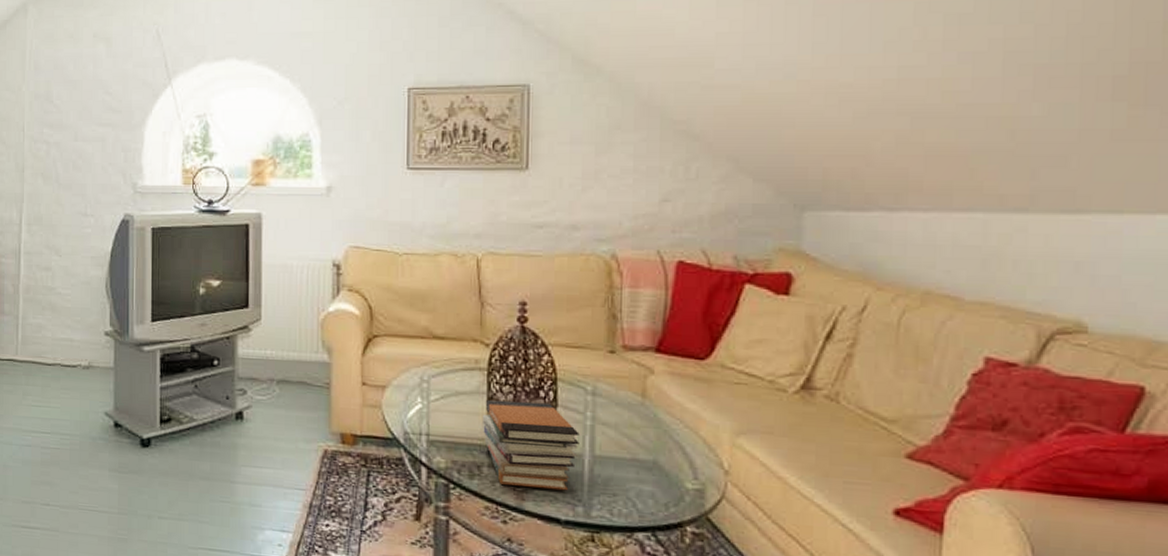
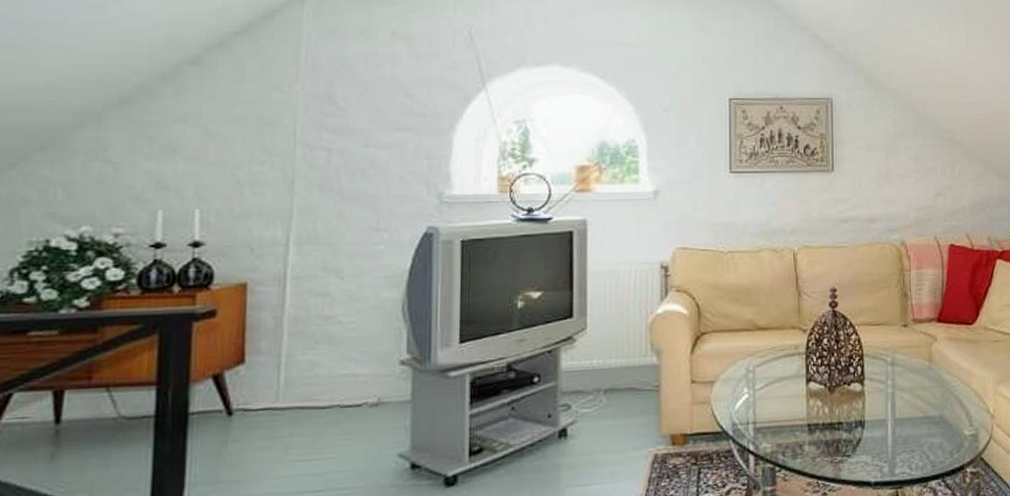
book stack: present [482,400,580,491] -> none [802,377,883,459]

